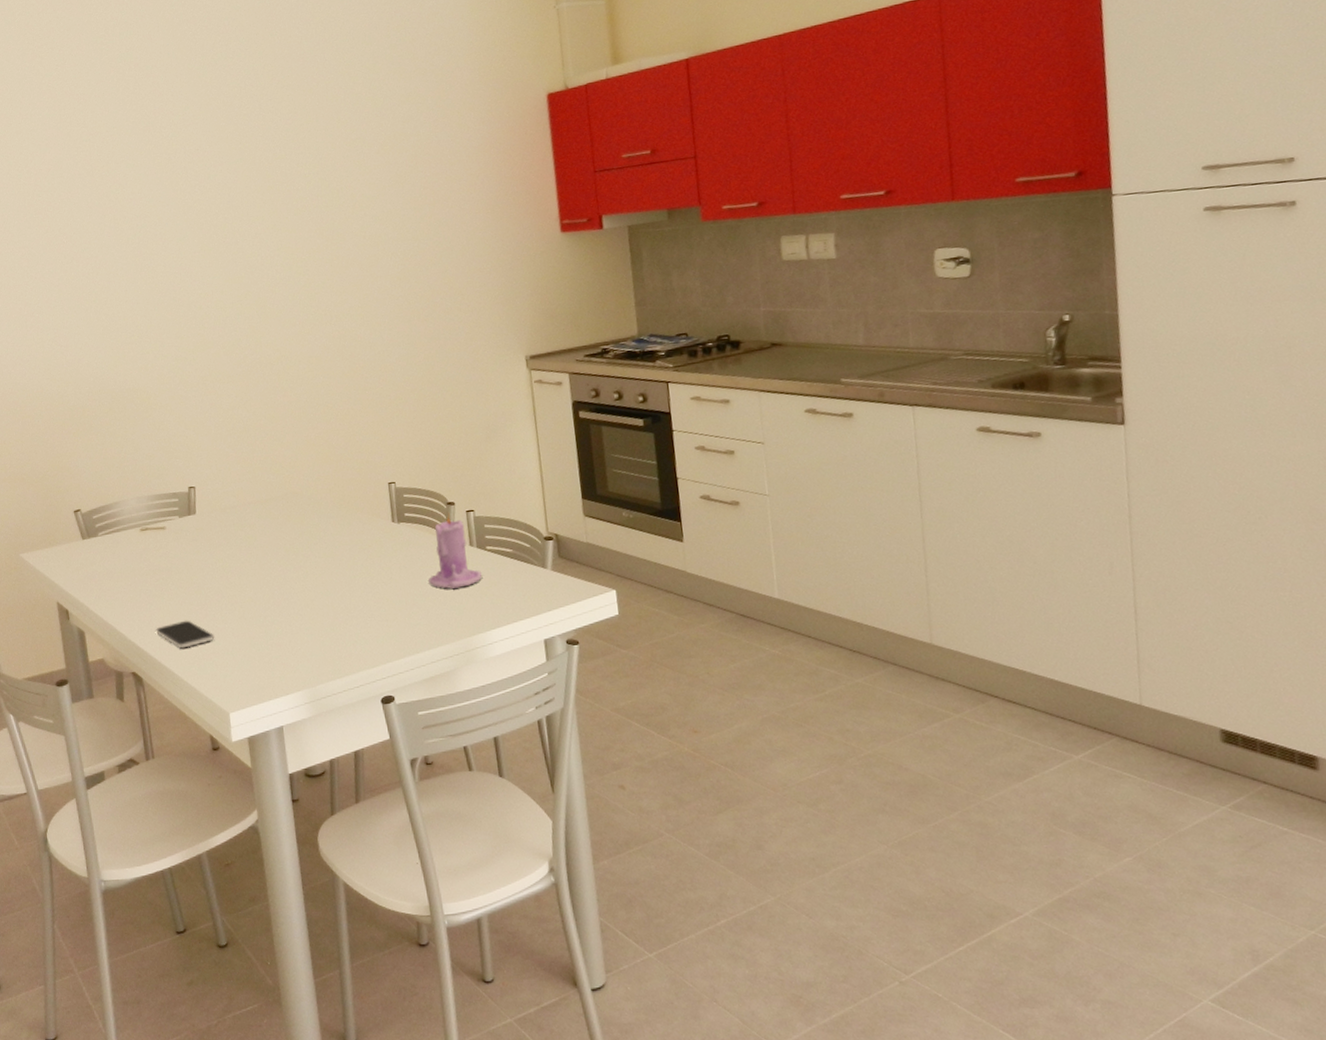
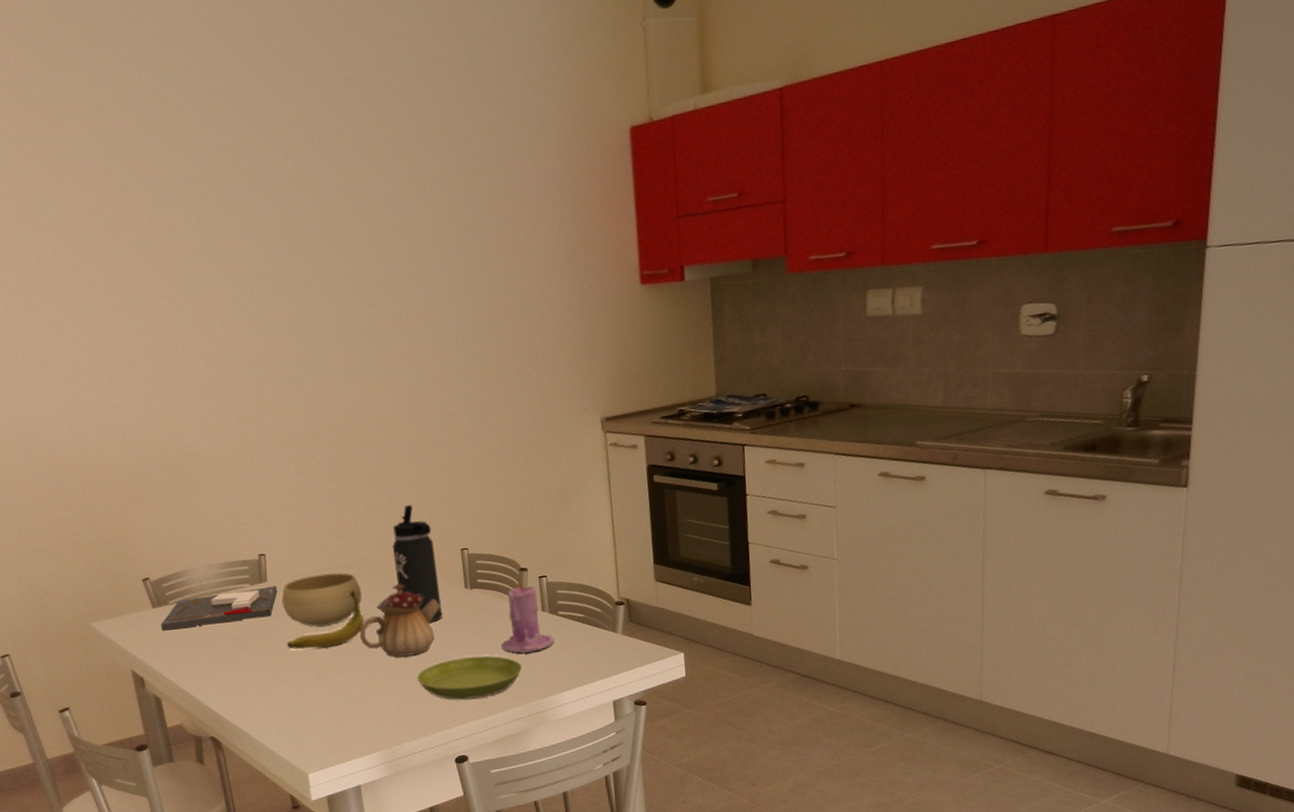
board game: none [88,518,206,563] -> present [160,585,278,631]
smartphone: present [156,620,215,649] -> none [232,686,291,714]
bowl: none [209,505,290,559] -> present [281,572,362,626]
banana: none [212,523,291,583] -> present [286,590,364,650]
teapot: none [285,516,368,592] -> present [359,583,441,657]
thermos bottle: none [320,438,370,557] -> present [392,504,443,623]
saucer: none [343,591,450,637] -> present [417,656,522,700]

